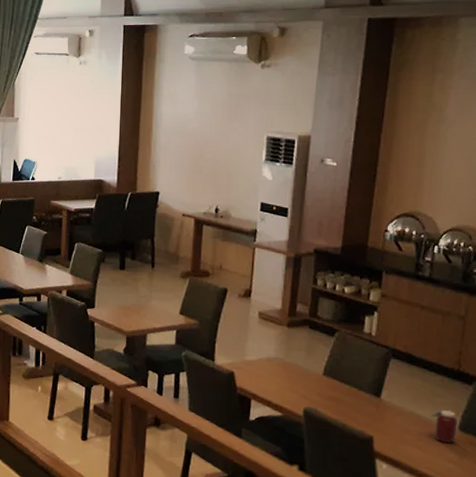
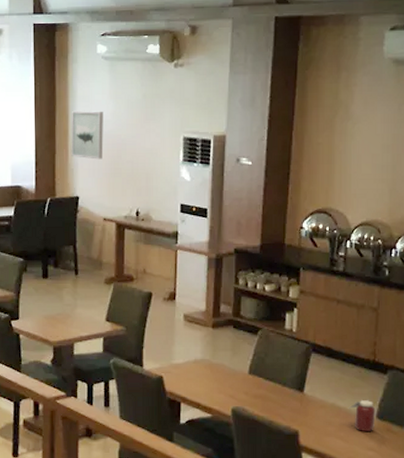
wall art: none [154,108,187,157] -> present [71,110,103,160]

